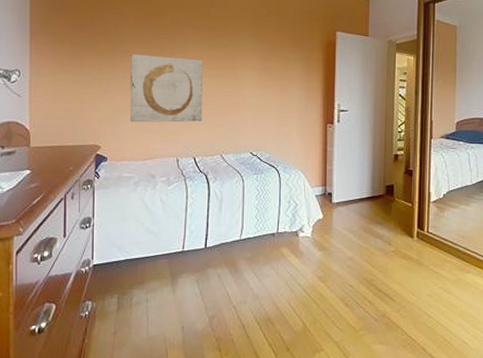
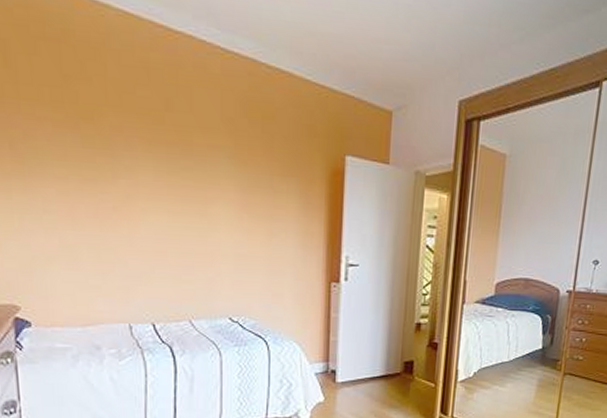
wall art: present [130,54,204,123] -> none [53,177,162,276]

